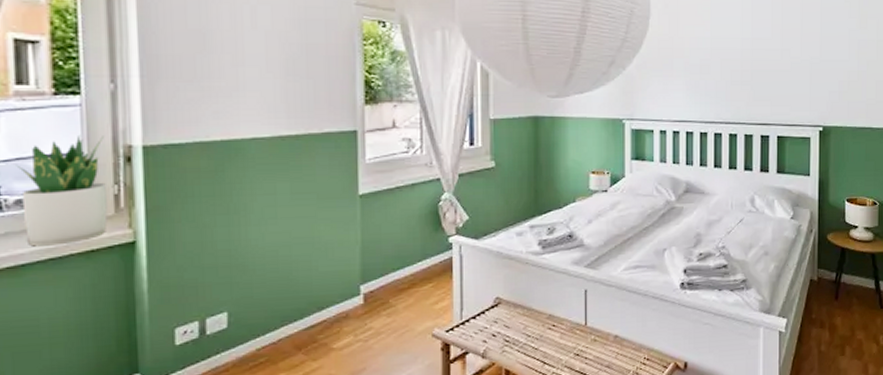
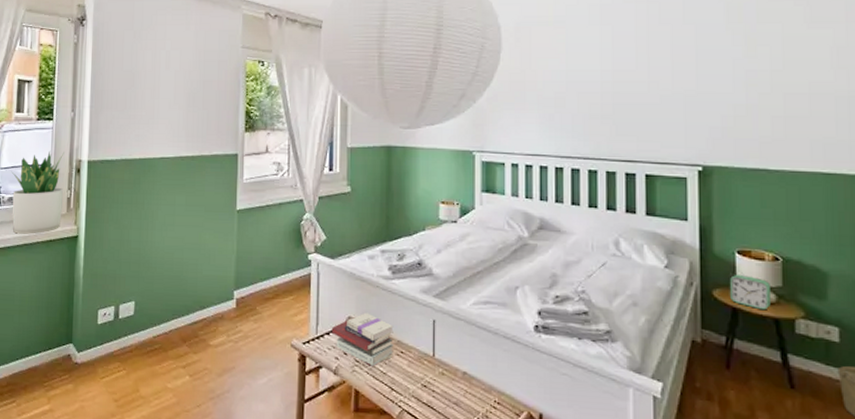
books: none [477,291,545,344] -> present [331,312,394,366]
alarm clock: none [839,219,869,248] -> present [729,275,770,310]

